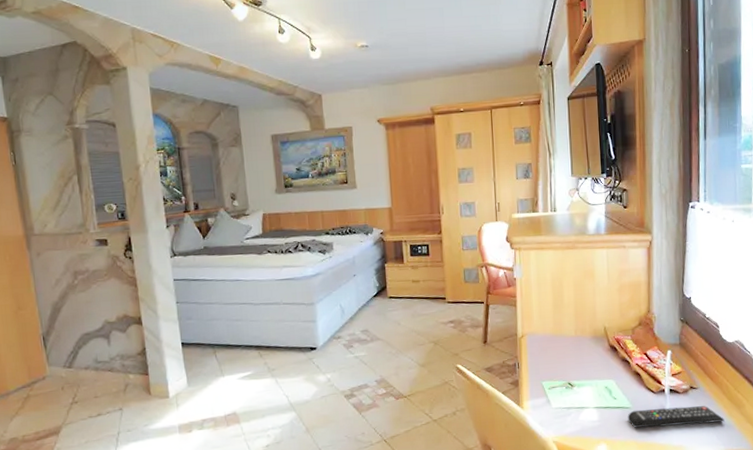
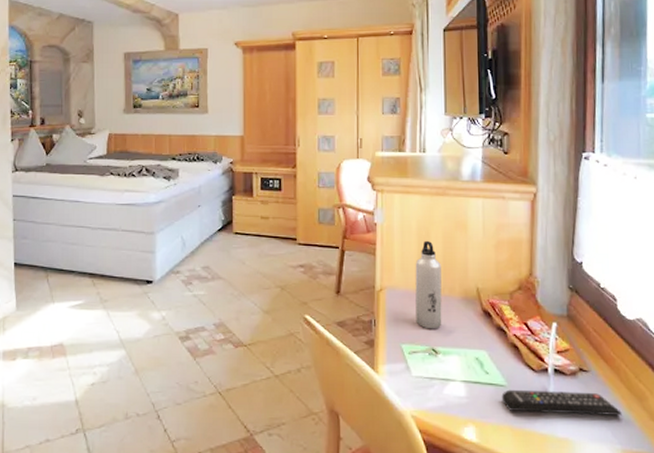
water bottle: none [551,289,576,367] -> present [415,240,442,329]

